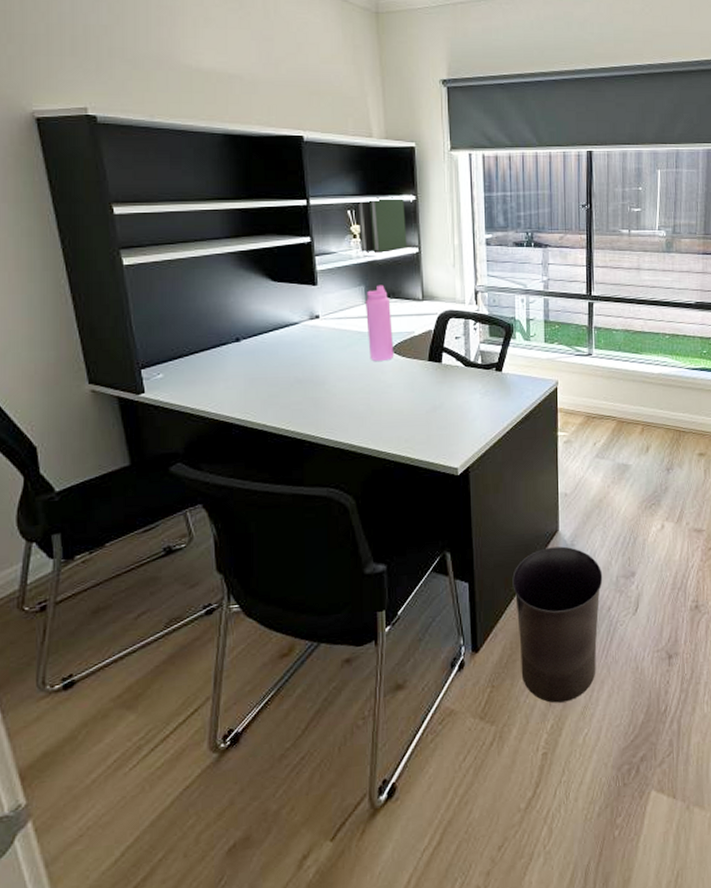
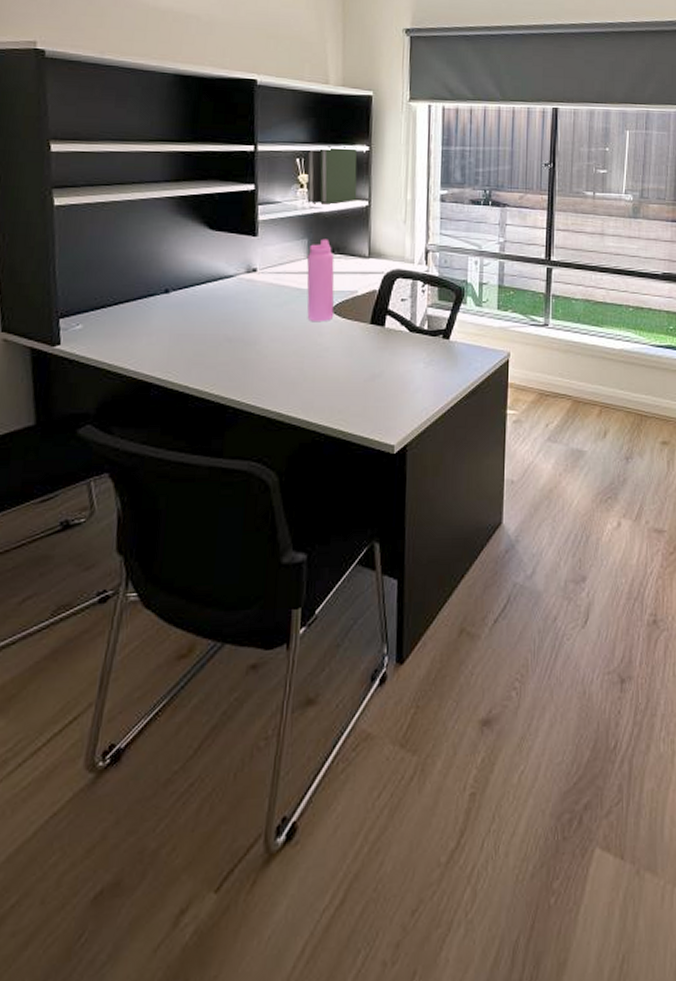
waste bin: present [512,546,603,703] -> none [447,542,550,731]

